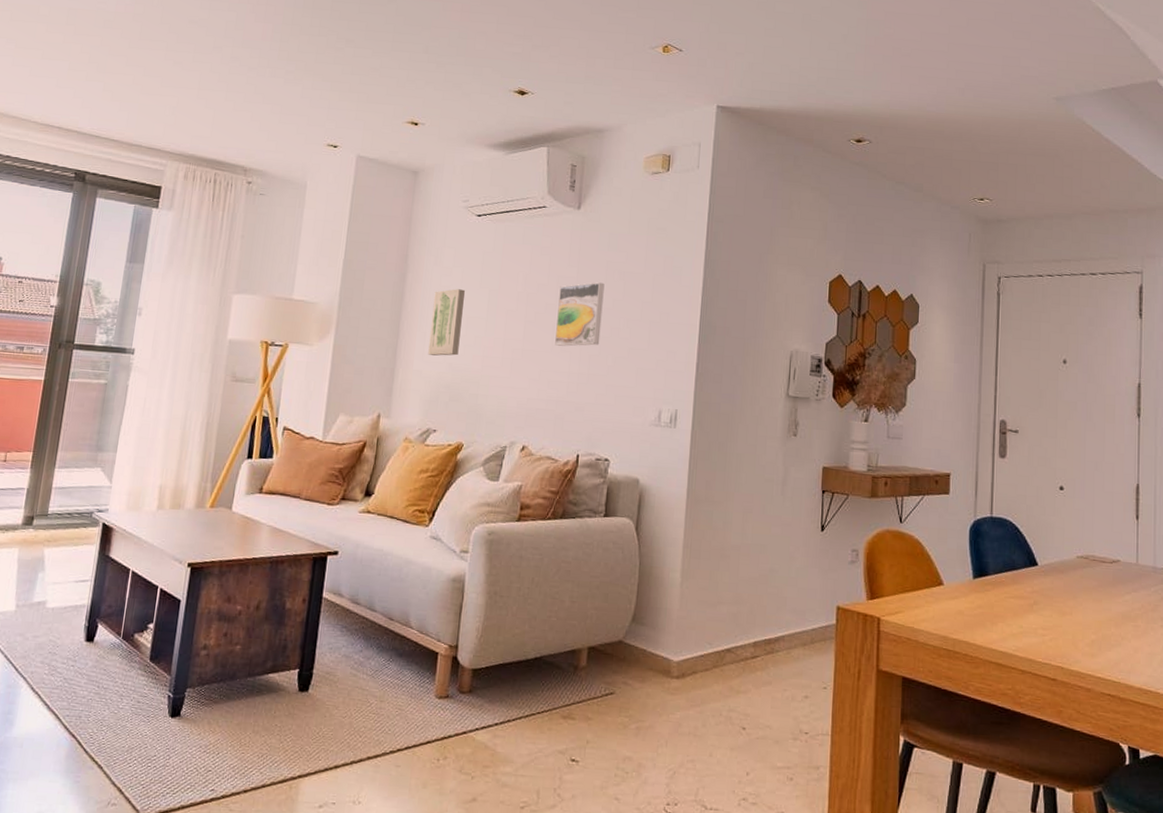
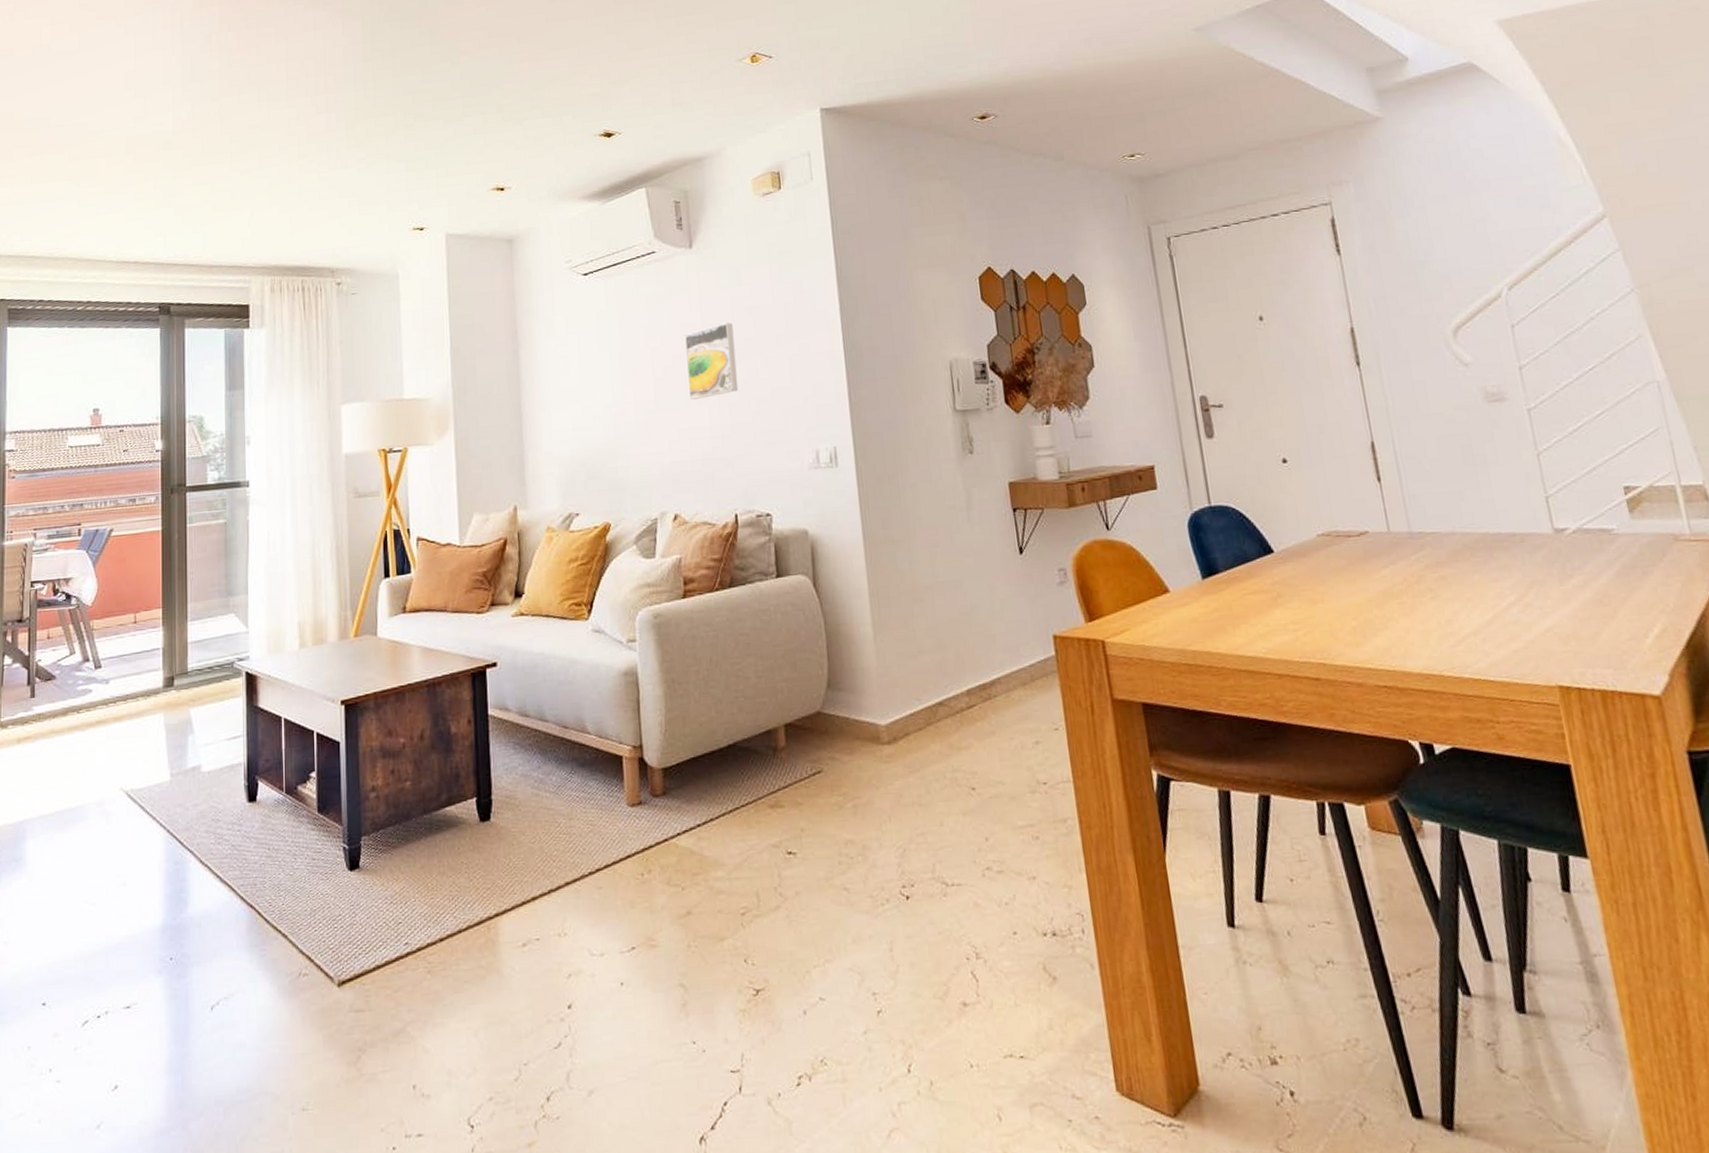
wall art: present [428,289,465,356] -> none [552,356,588,434]

